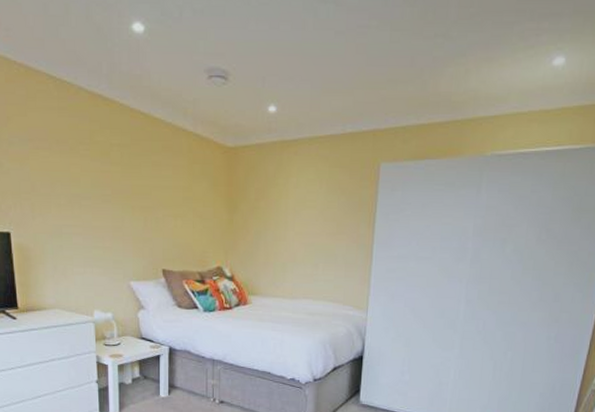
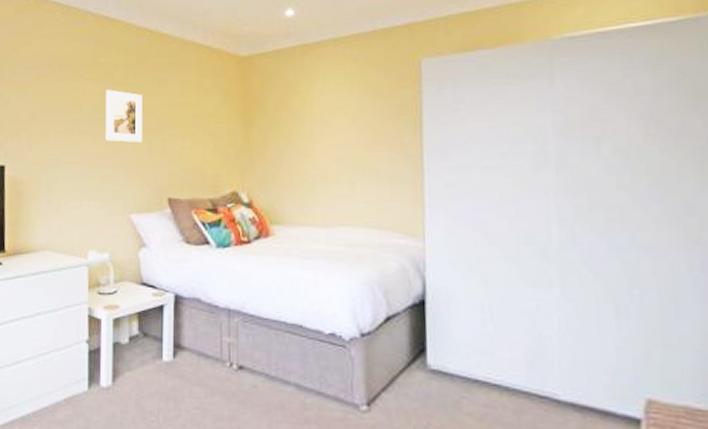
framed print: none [103,168,138,220] -> present [105,89,143,143]

